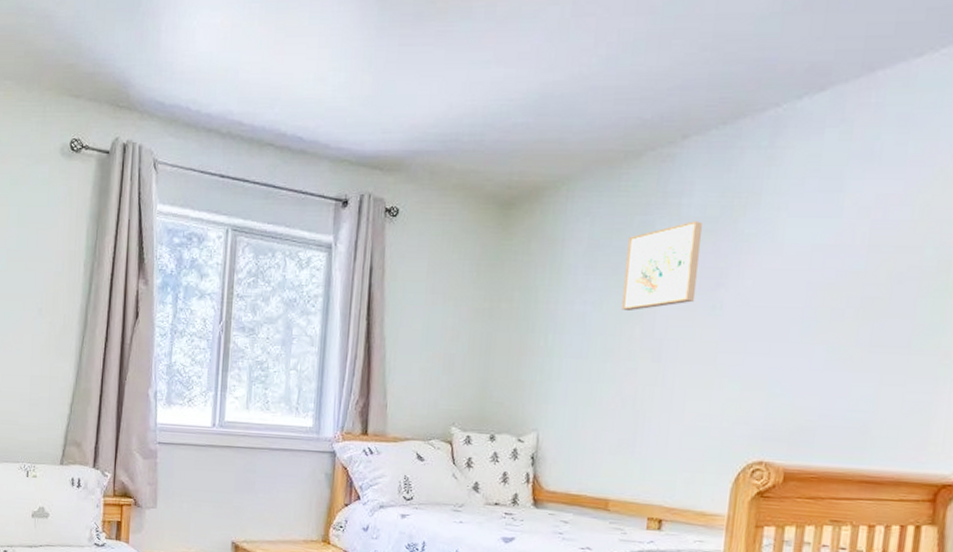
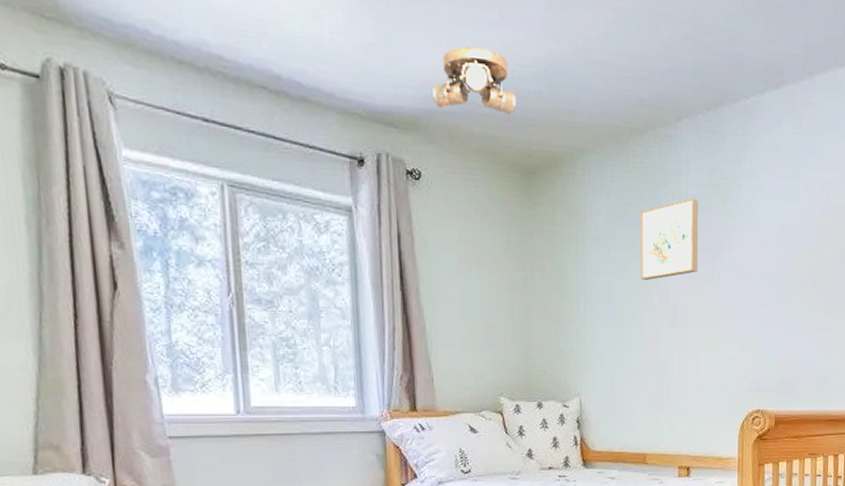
ceiling light: none [418,87,502,149] -> present [432,46,516,115]

